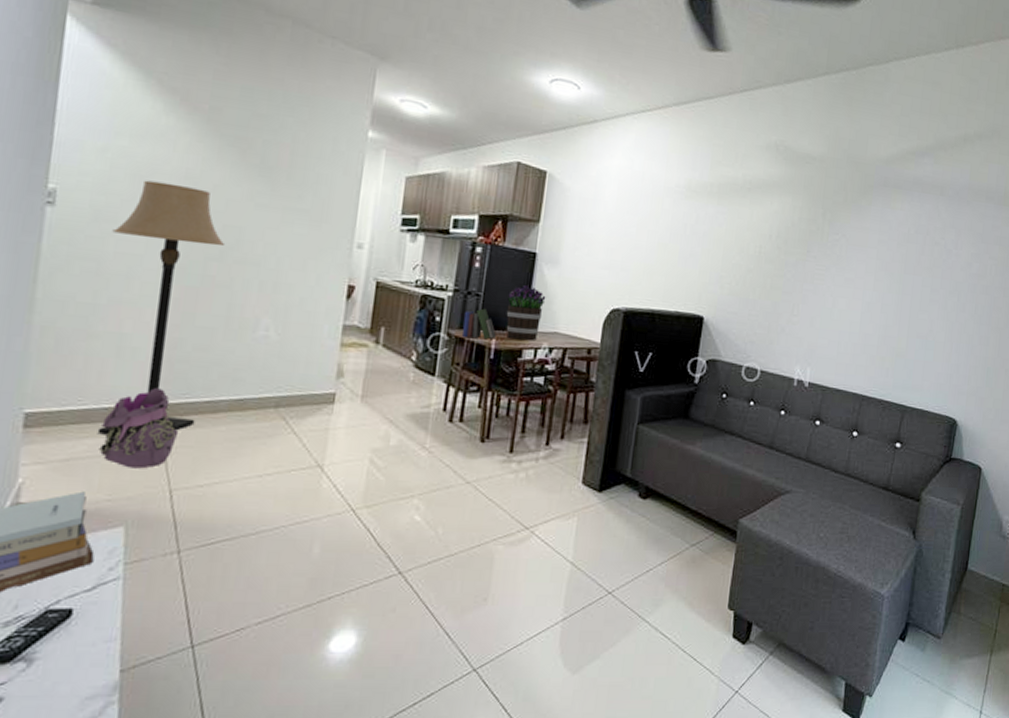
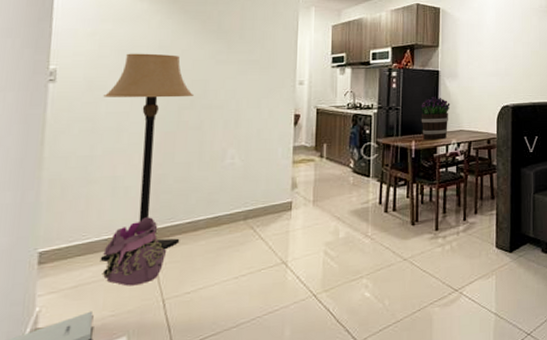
book: present [462,308,496,340] -> none [389,118,414,144]

